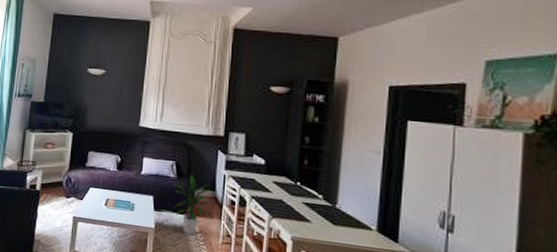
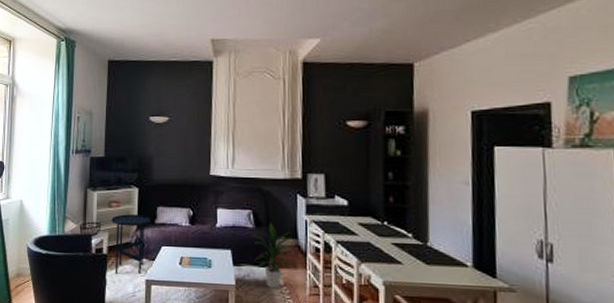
side table: none [45,155,82,211] -> present [112,214,151,274]

